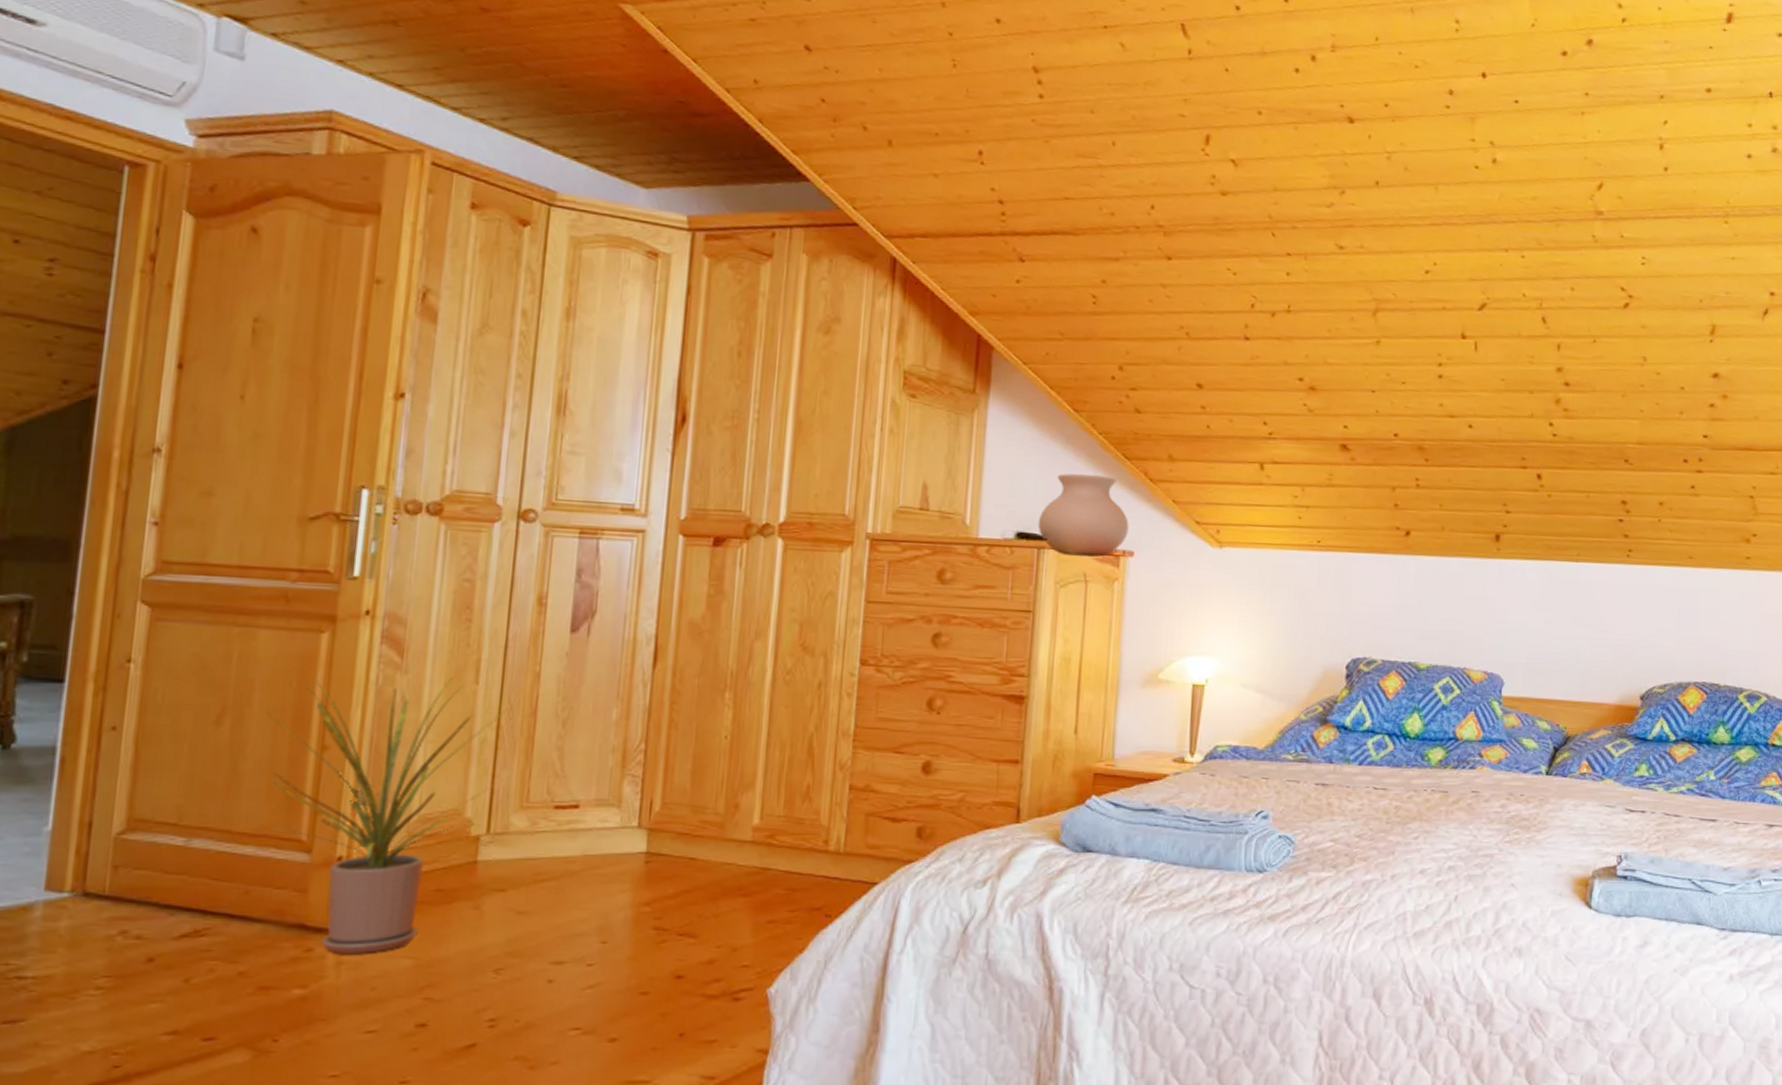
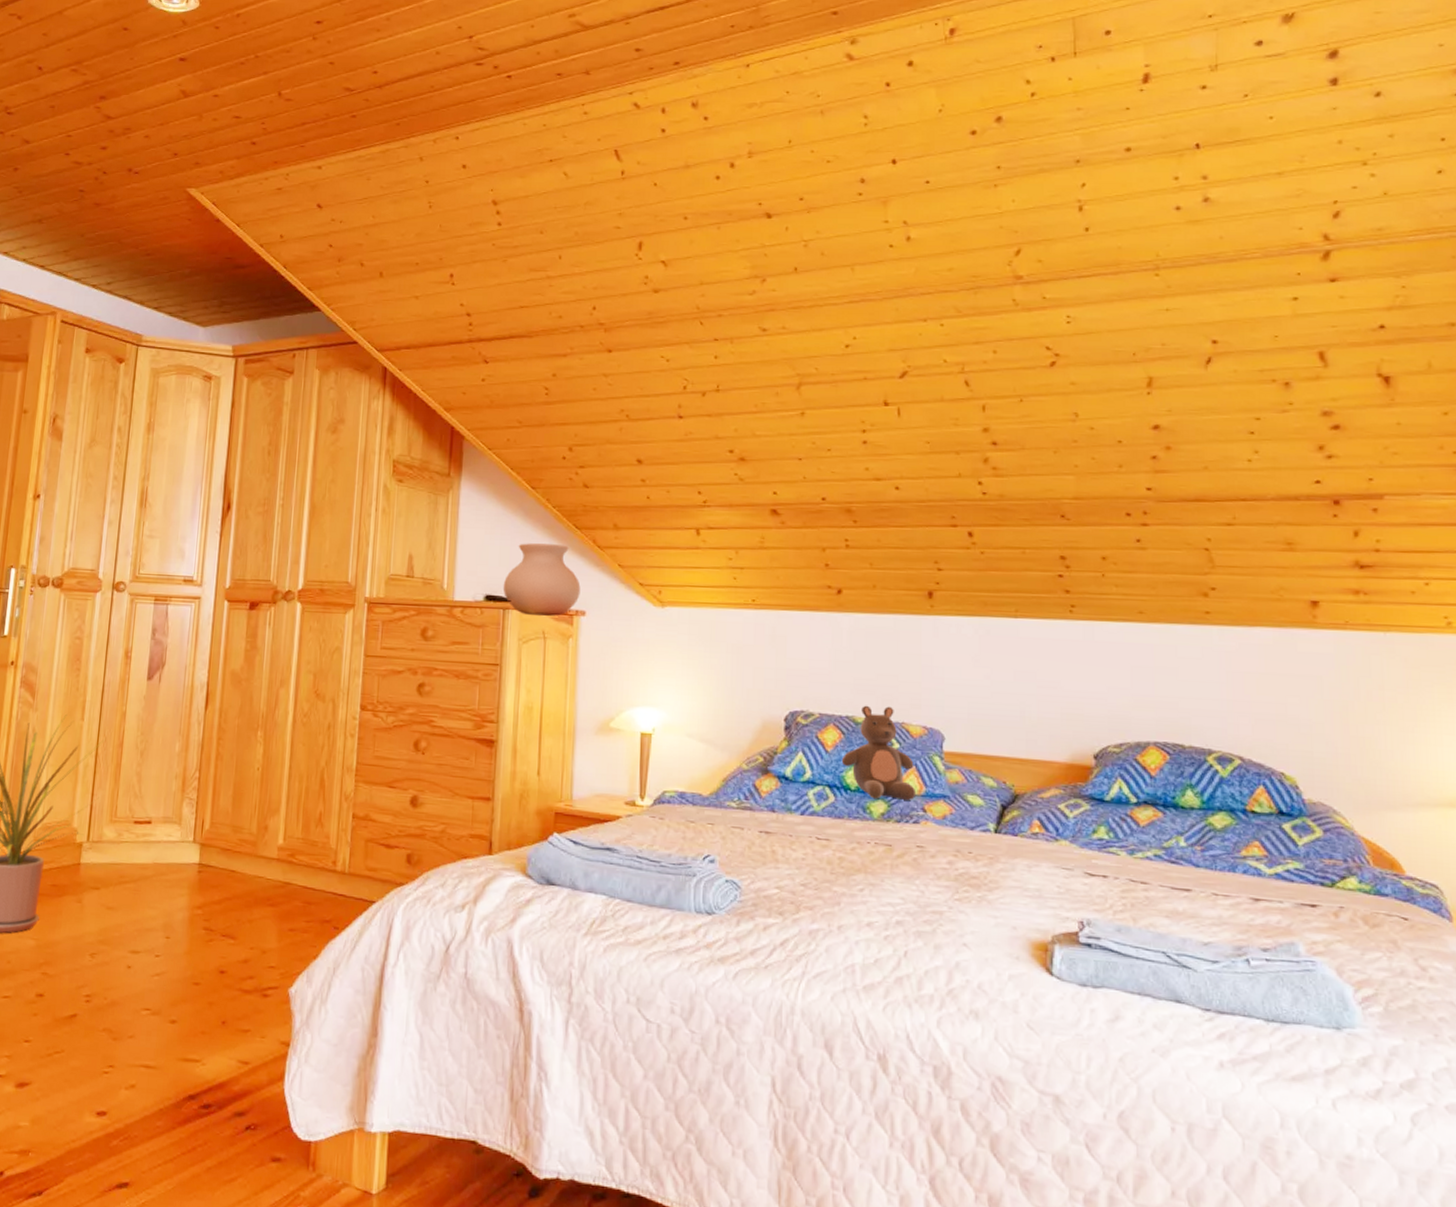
stuffed bear: none [1402,651,1474,746] -> present [841,705,917,800]

